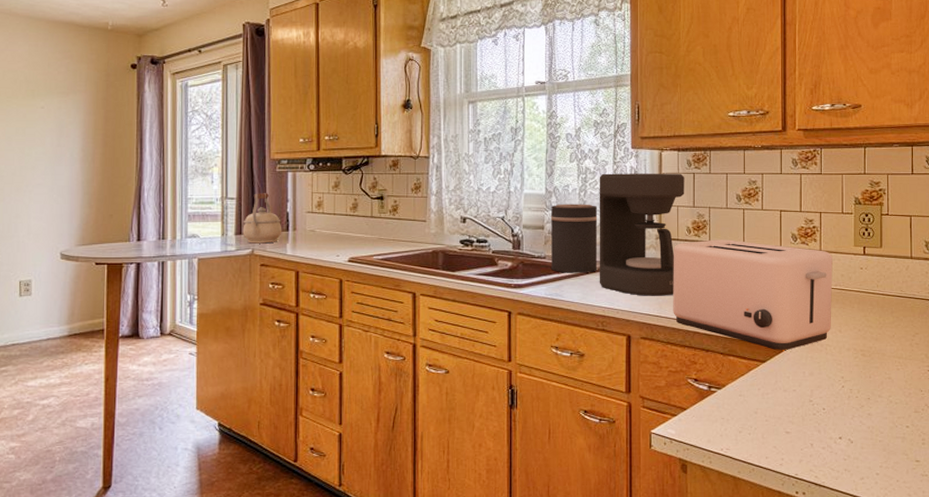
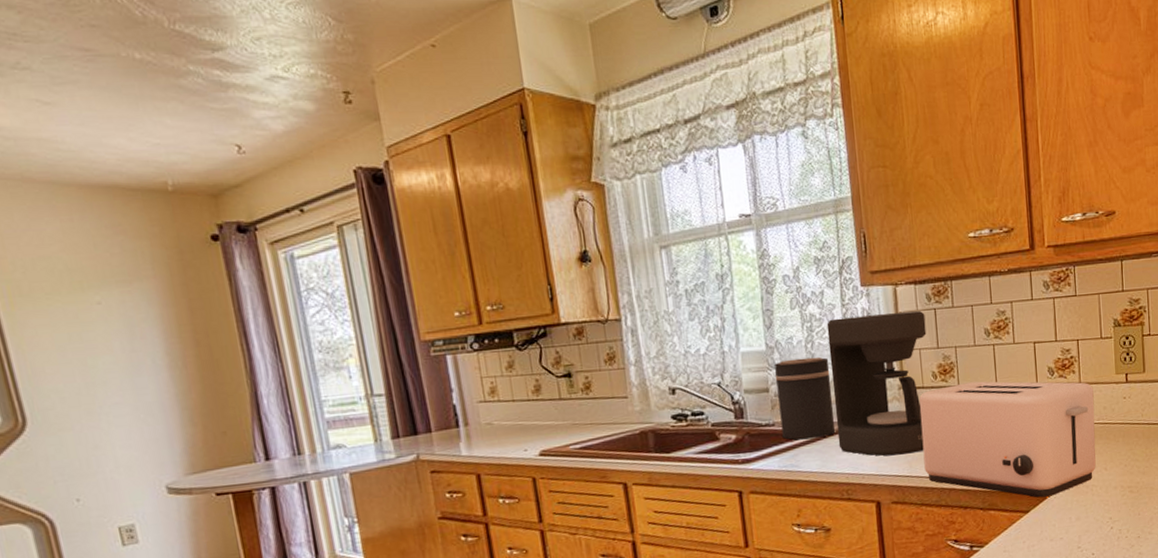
kettle: present [242,193,282,244] -> none [399,384,452,448]

